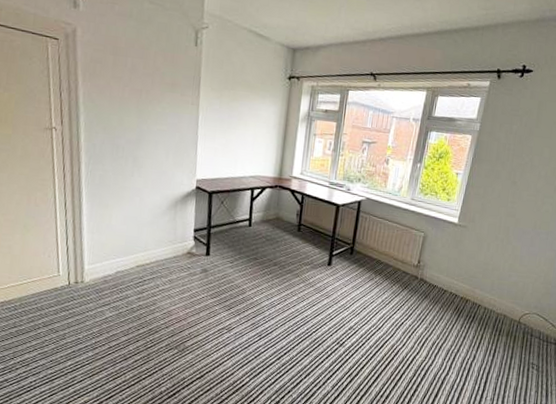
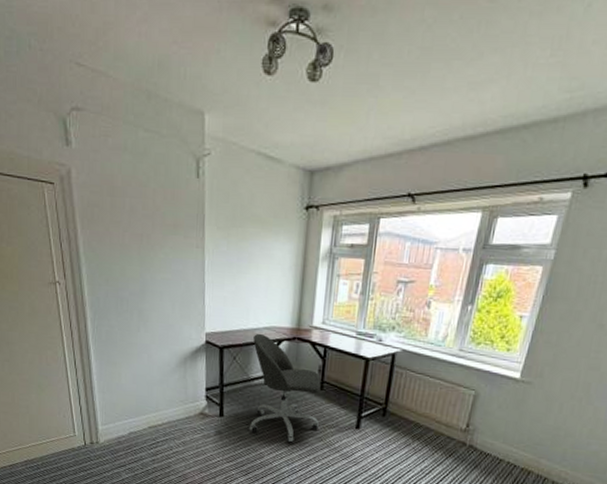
office chair: none [233,181,299,279] -> present [249,333,321,443]

